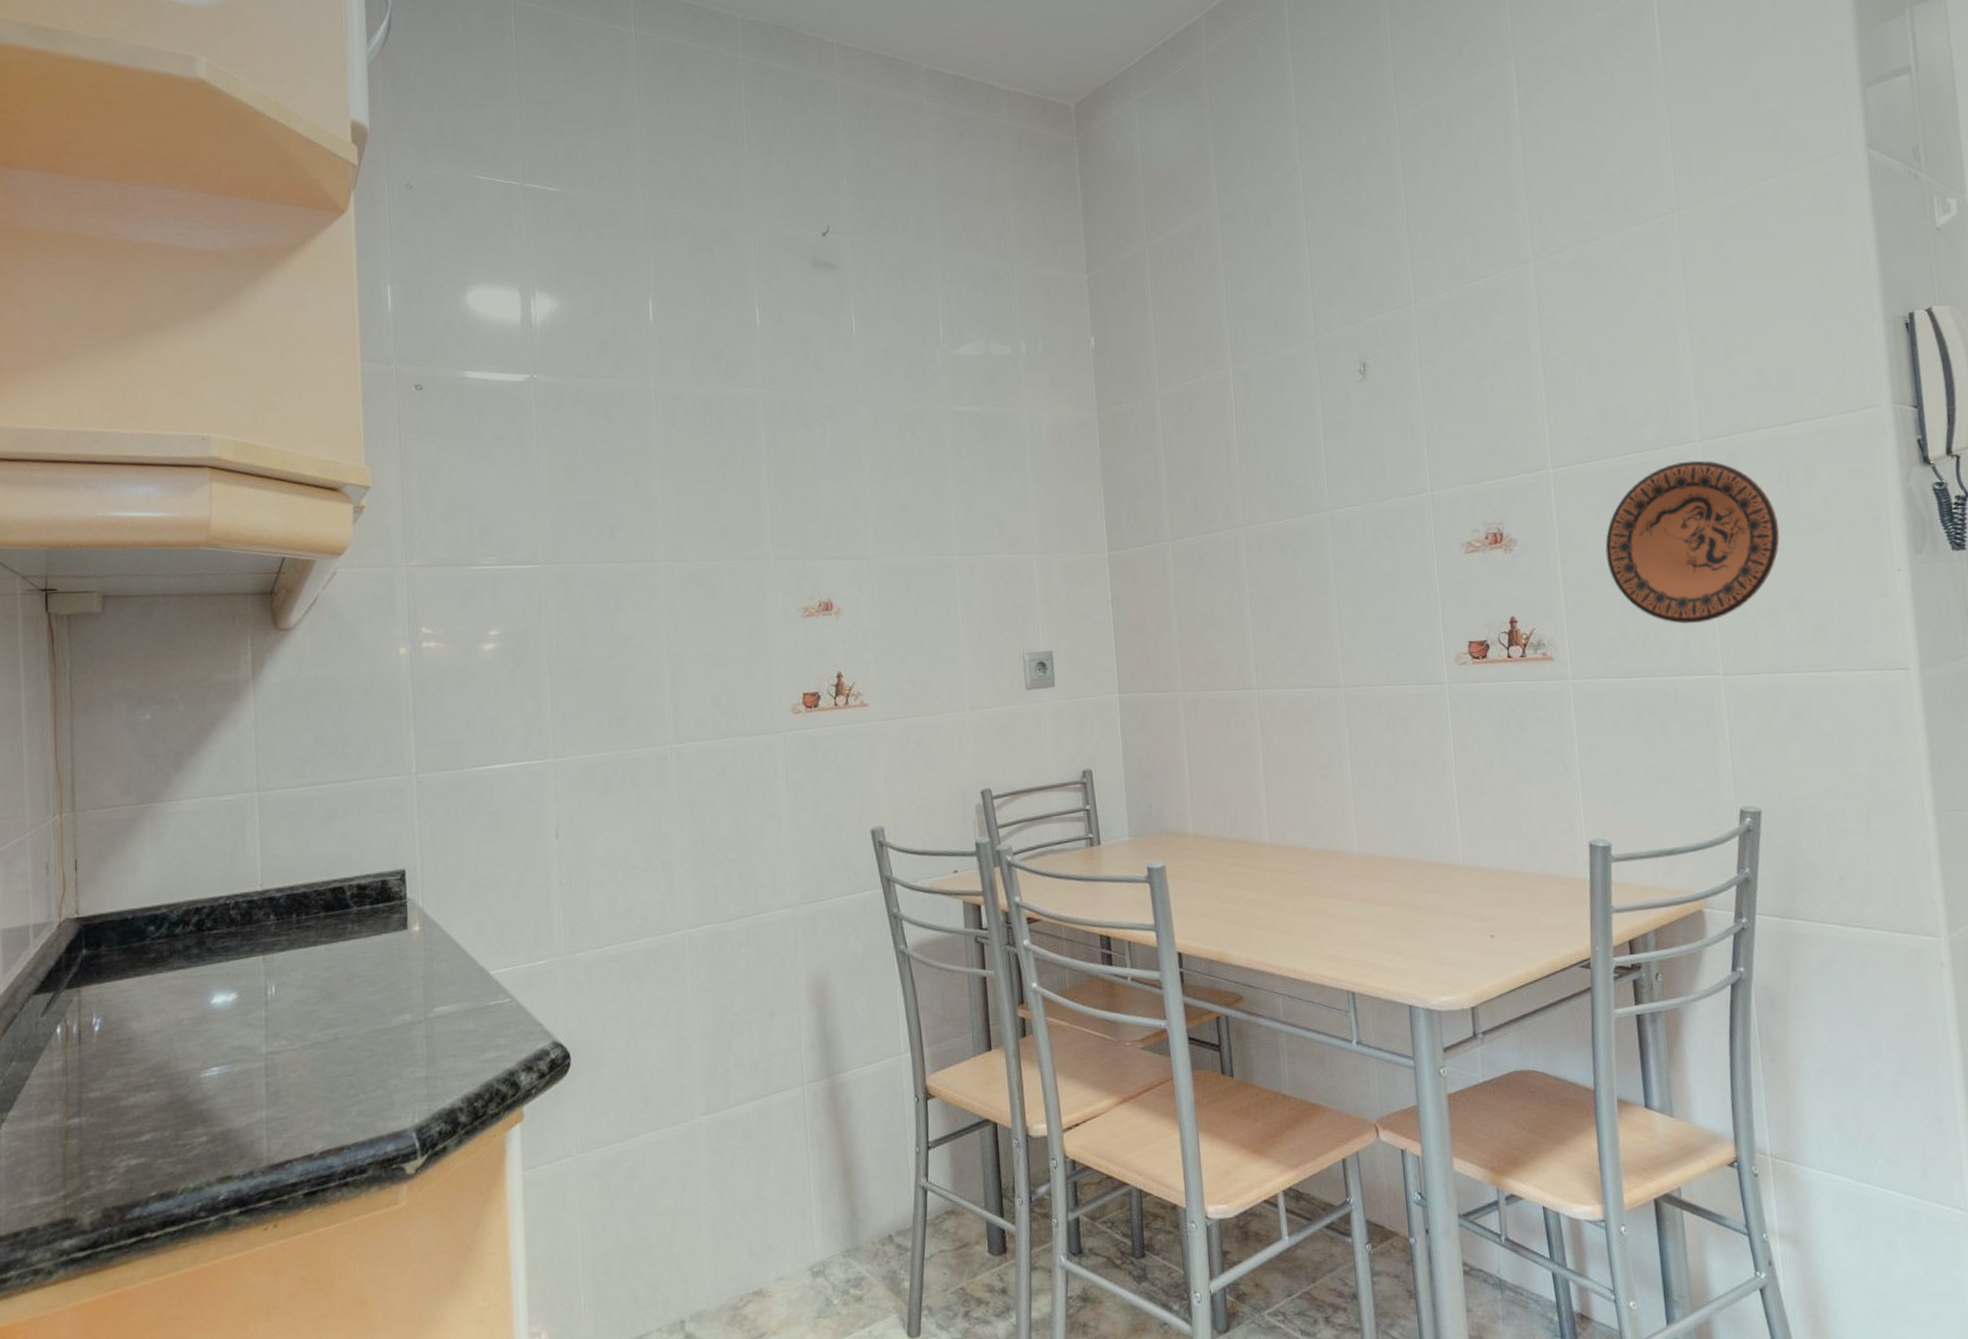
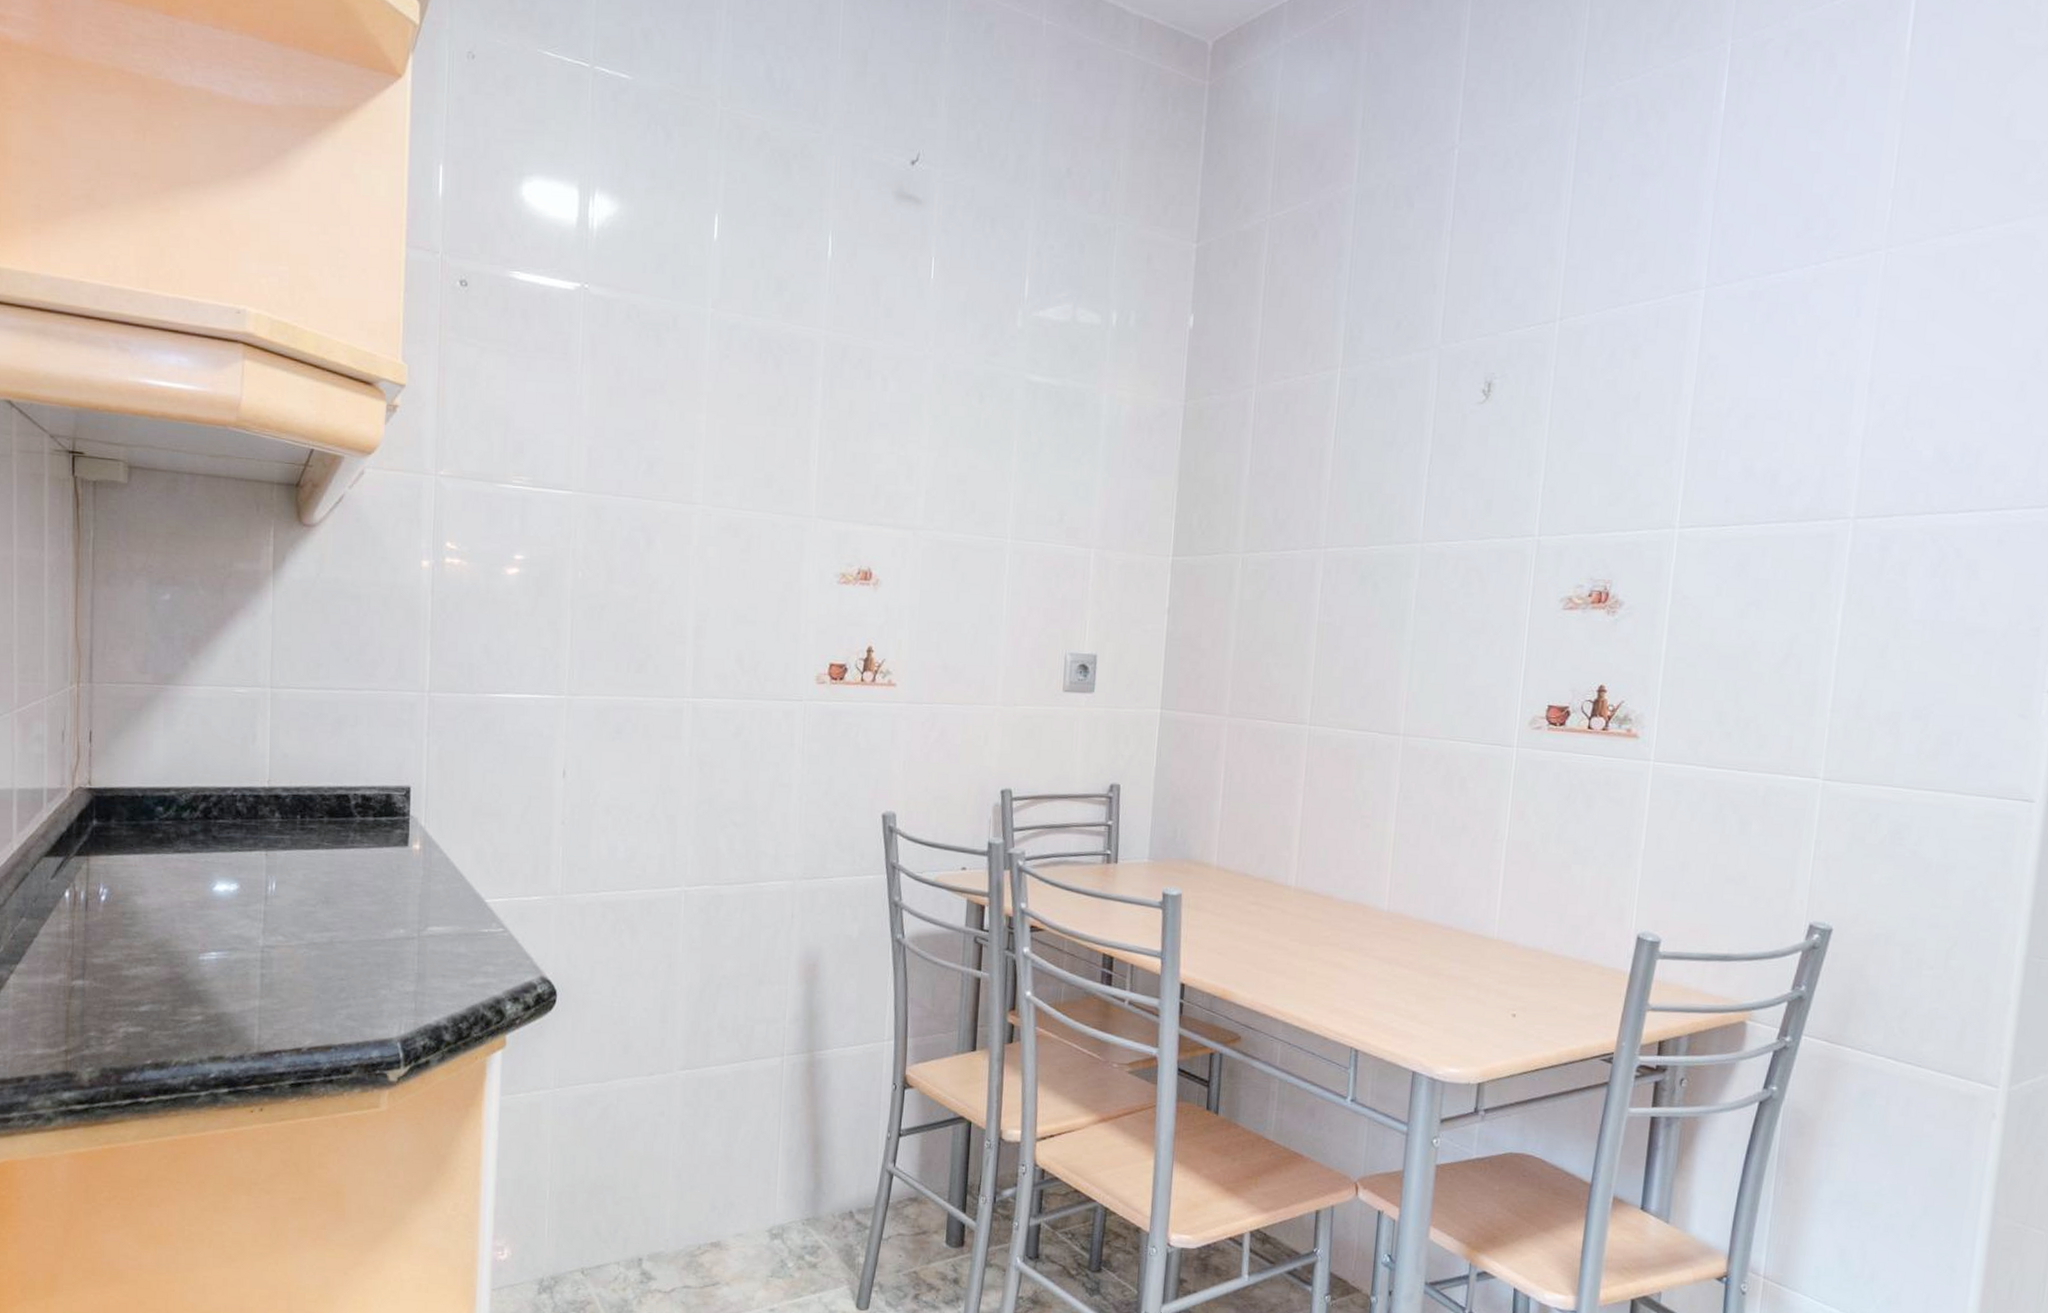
decorative plate: present [1605,460,1780,624] -> none [1719,539,1923,720]

